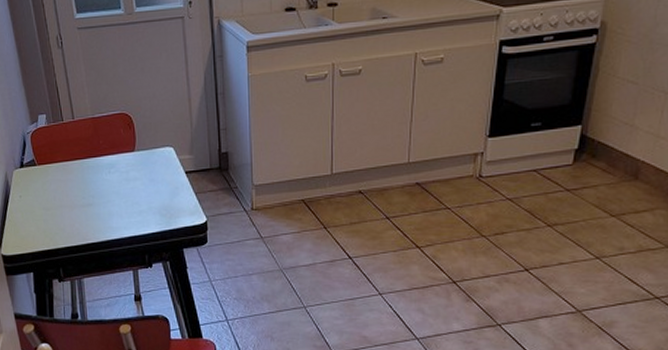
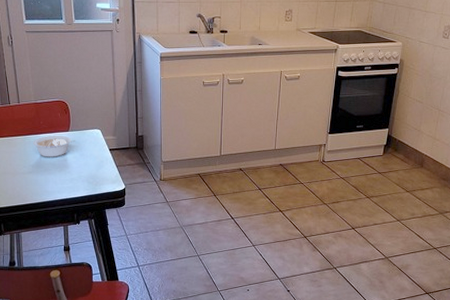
legume: none [92,156,144,185] -> present [33,135,76,157]

